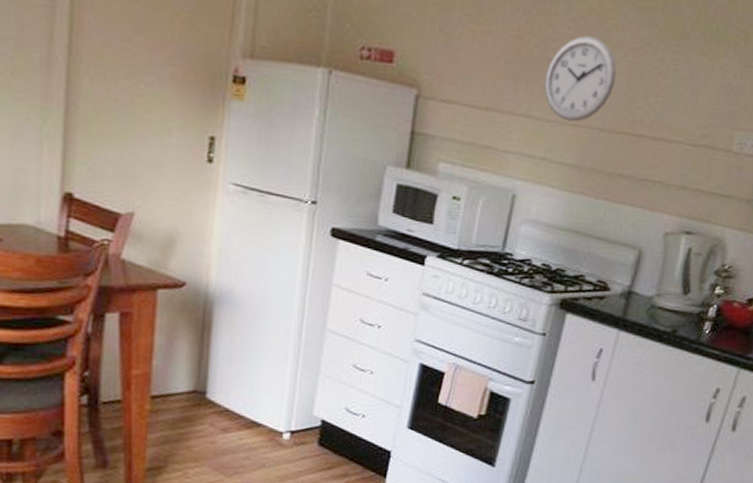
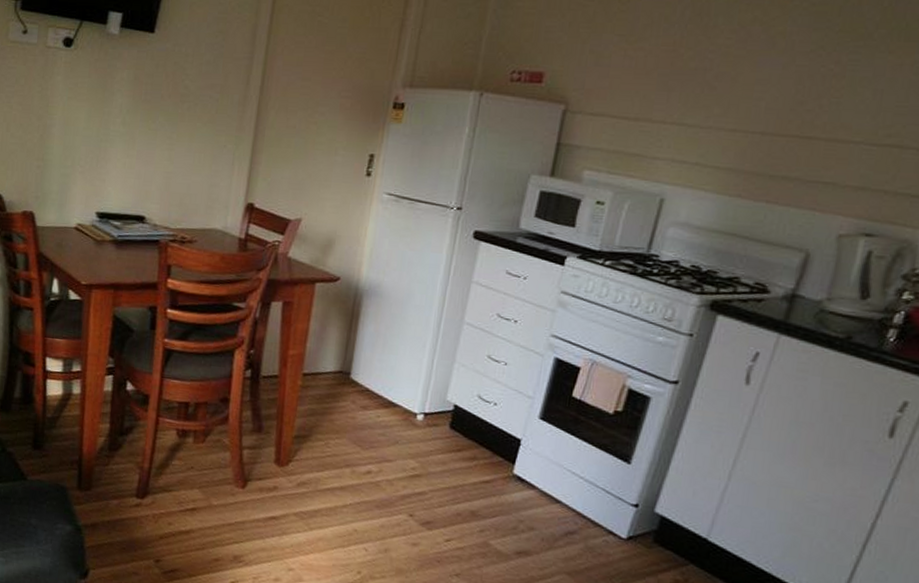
wall clock: present [544,36,617,122] -> none [699,45,783,128]

